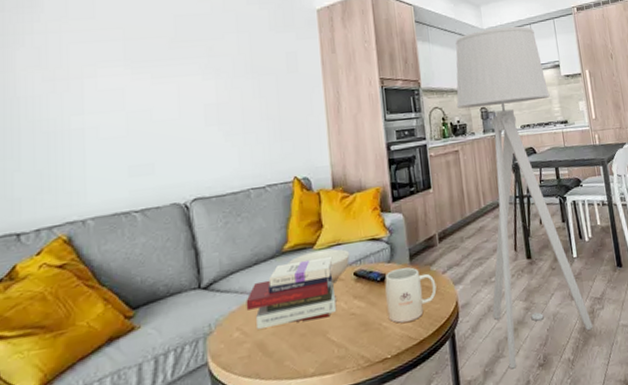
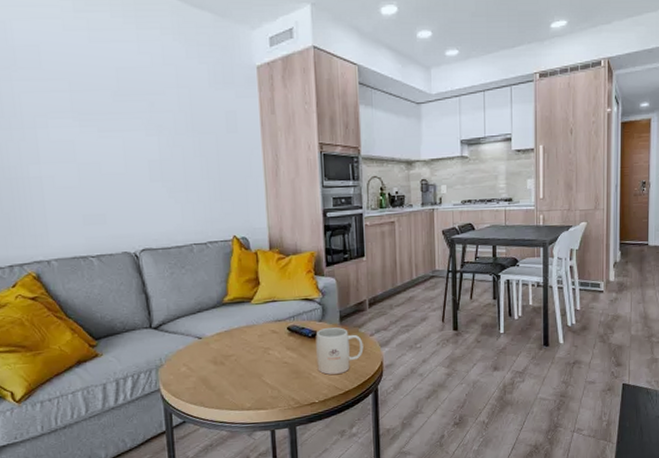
books: present [246,257,337,329] -> none [191,311,271,367]
bowl: present [287,248,350,283] -> none [227,304,285,334]
floor lamp: present [455,26,593,369] -> none [396,92,511,424]

